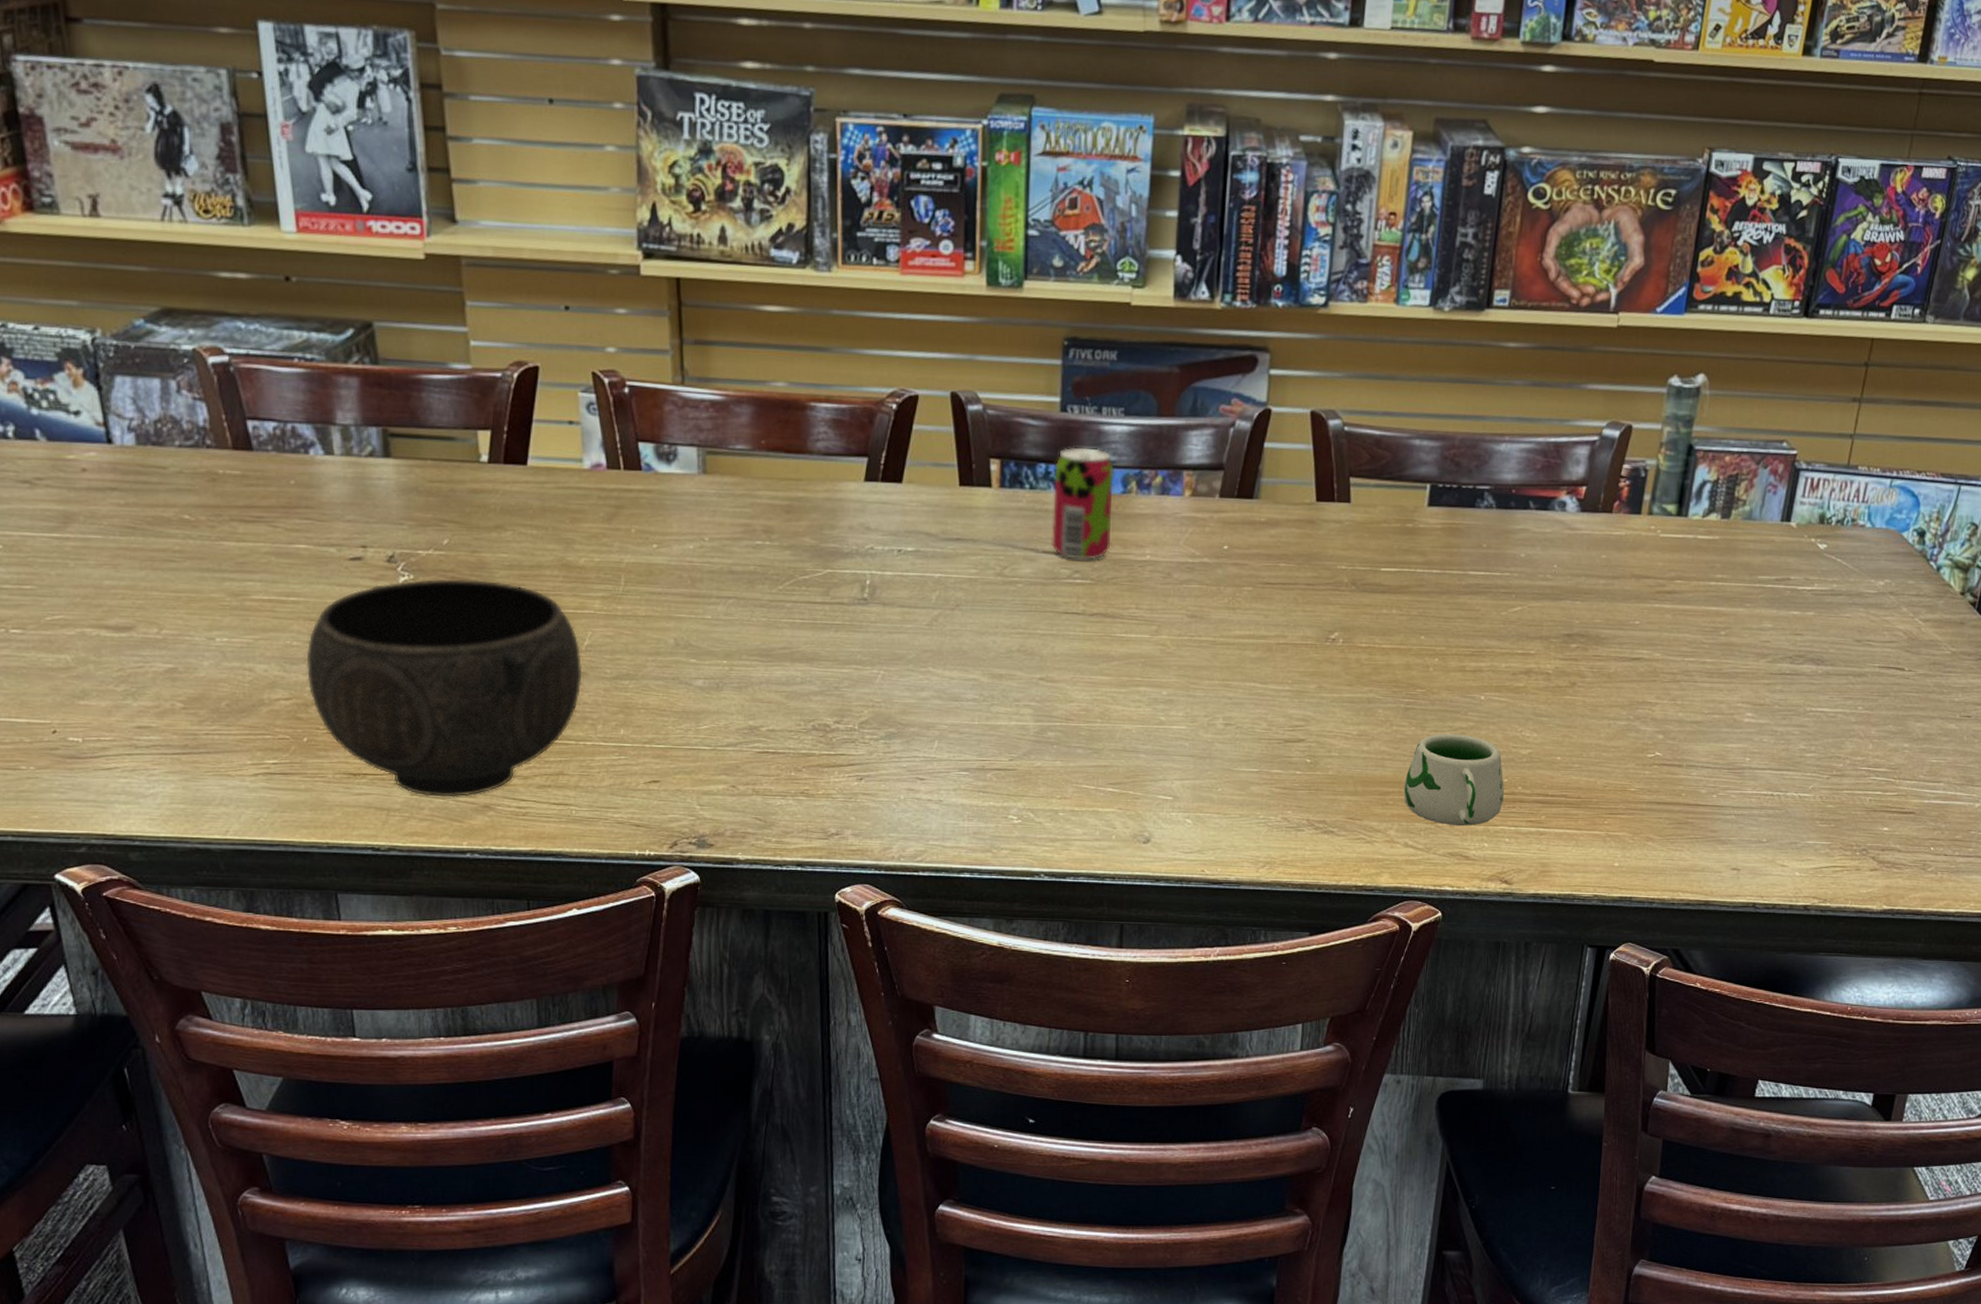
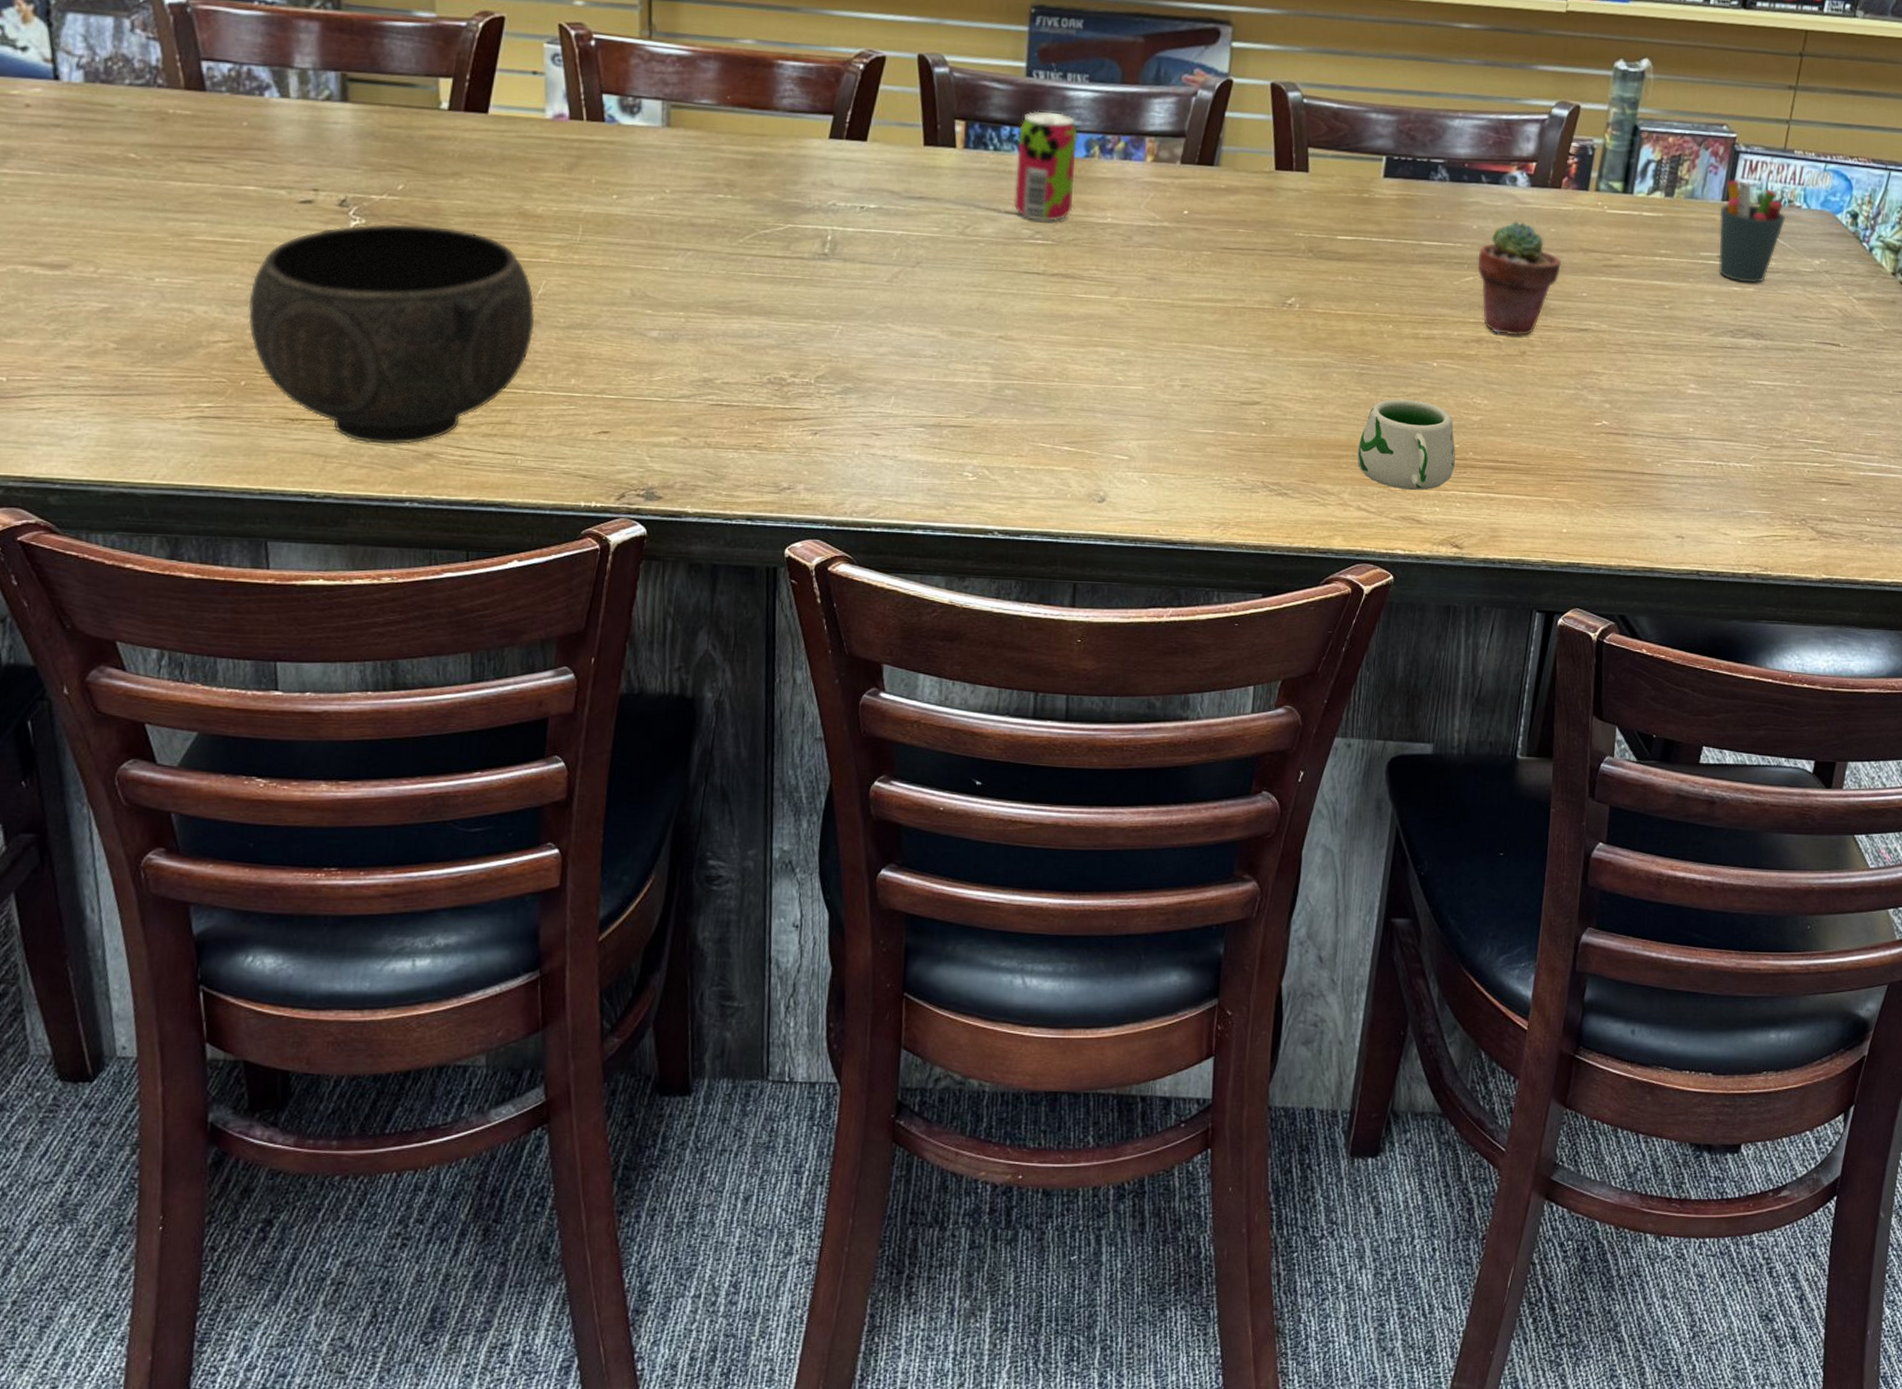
potted succulent: none [1525,548,1613,667] -> present [1477,221,1562,336]
pen holder: none [1777,498,1849,607] -> present [1718,179,1786,283]

